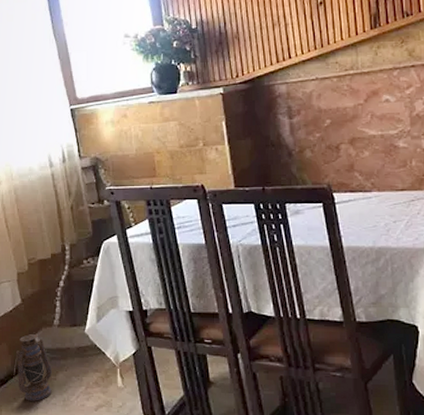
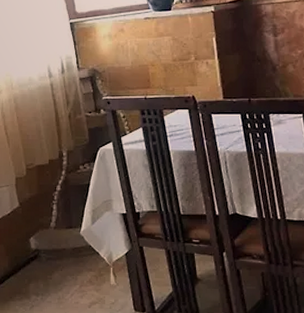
lantern: present [13,334,52,401] -> none [10,236,48,300]

